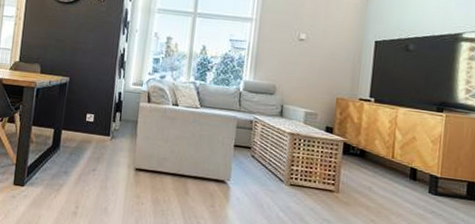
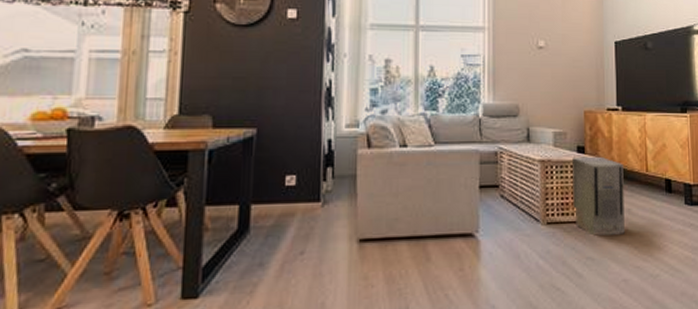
air purifier: none [316,135,369,207] -> present [572,156,625,236]

